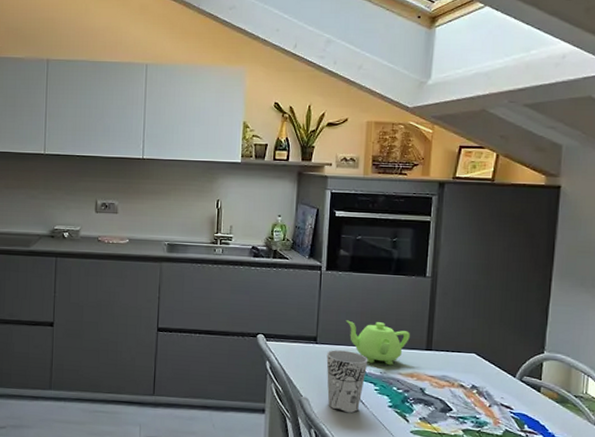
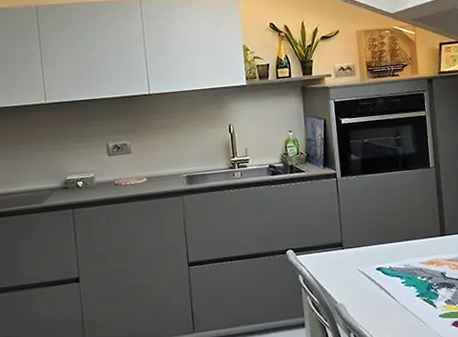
cup: present [326,350,368,414] -> none [353,250,392,311]
teapot: present [345,320,410,366] -> none [366,217,425,258]

